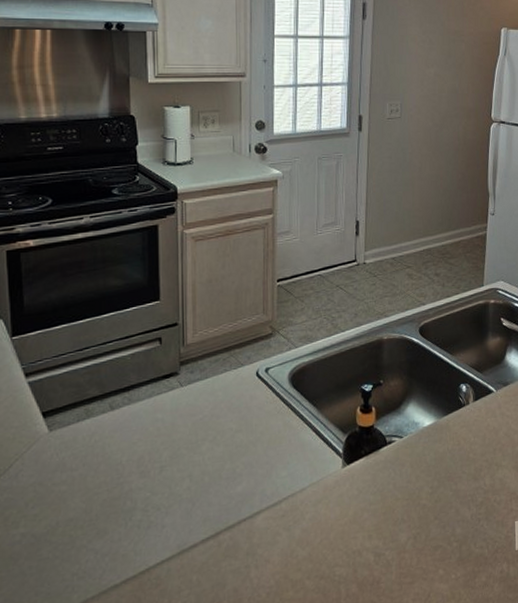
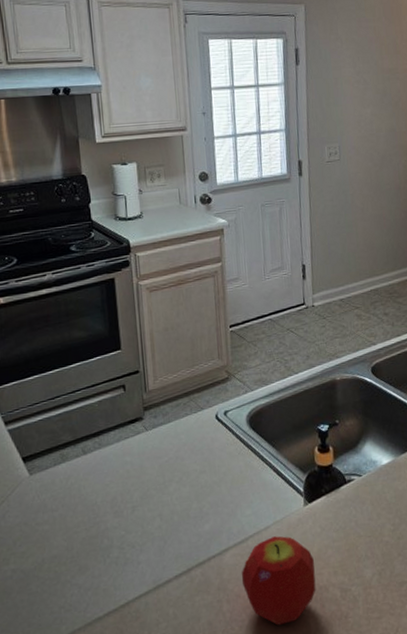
fruit: none [273,498,349,592] -> present [242,536,316,625]

